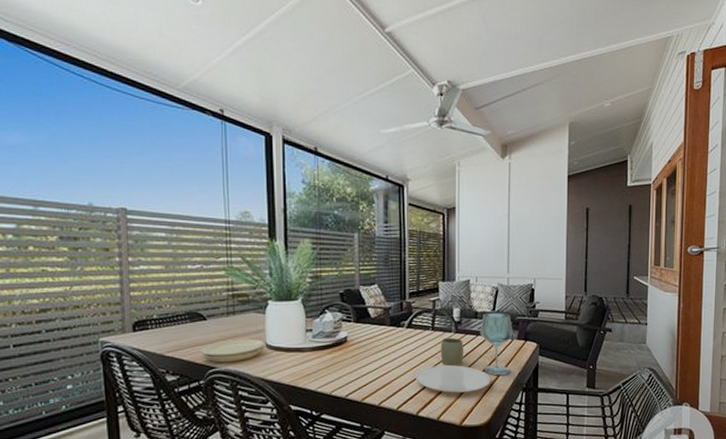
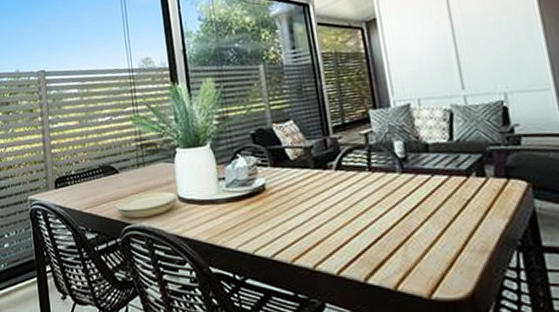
plate: present [416,365,490,393] -> none [356,215,464,253]
mug: present [440,337,464,367] -> none [383,179,419,218]
wine glass: present [480,312,513,376] -> none [435,142,493,229]

